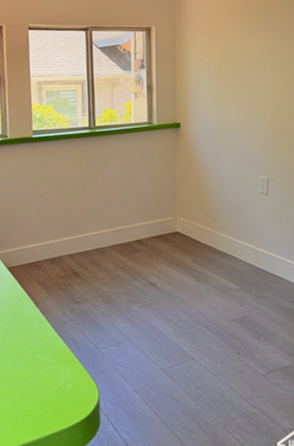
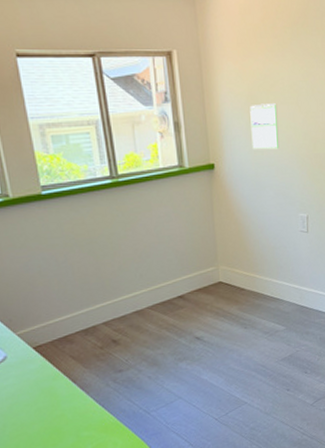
calendar: none [217,73,242,114] -> present [250,103,278,150]

